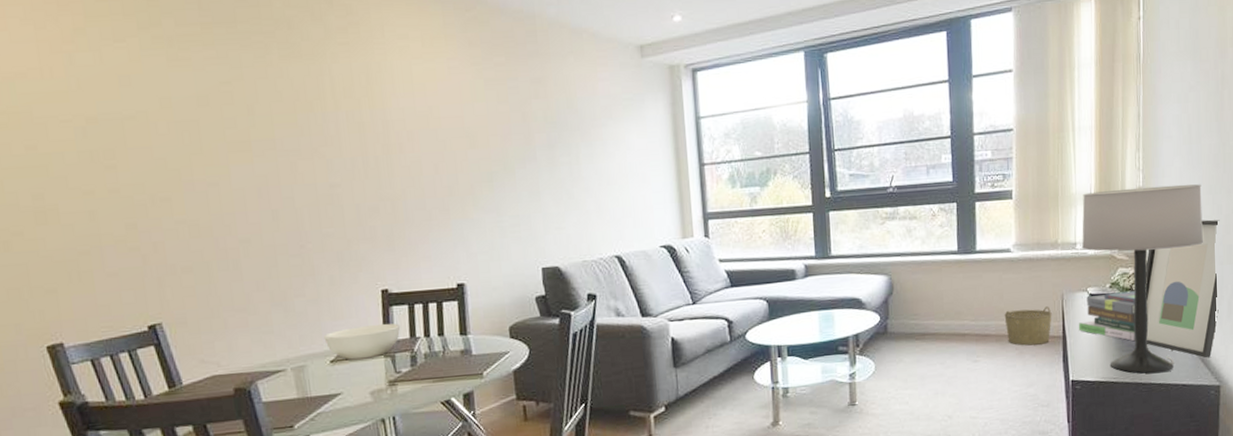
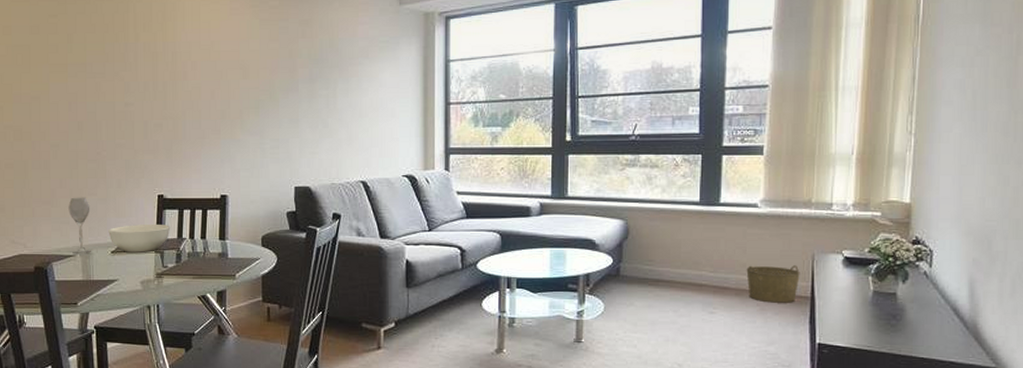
wineglass: none [270,299,306,369] -> present [68,197,92,254]
books: present [1078,291,1136,342] -> none [829,258,899,311]
table lamp: present [1081,184,1204,374] -> none [838,149,985,347]
picture frame: present [1135,219,1220,358] -> none [895,190,1006,337]

